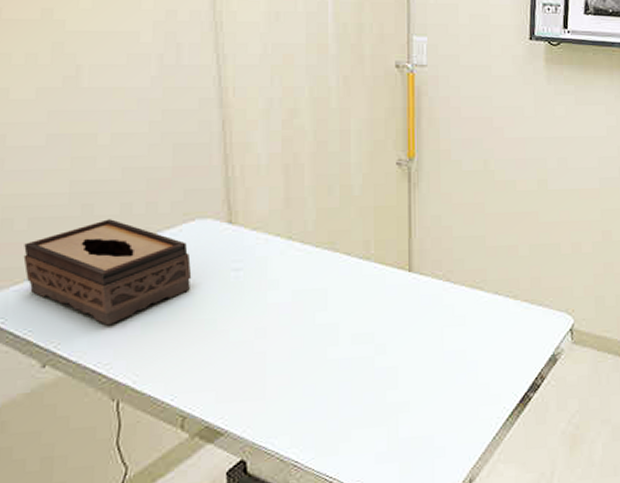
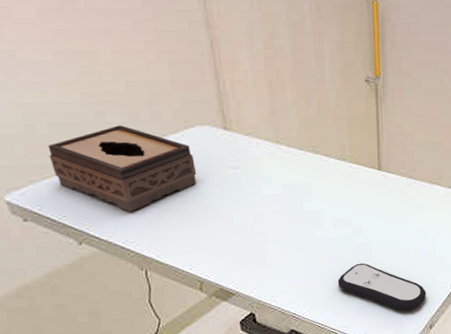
remote control: none [353,392,466,459] -> present [337,263,427,311]

